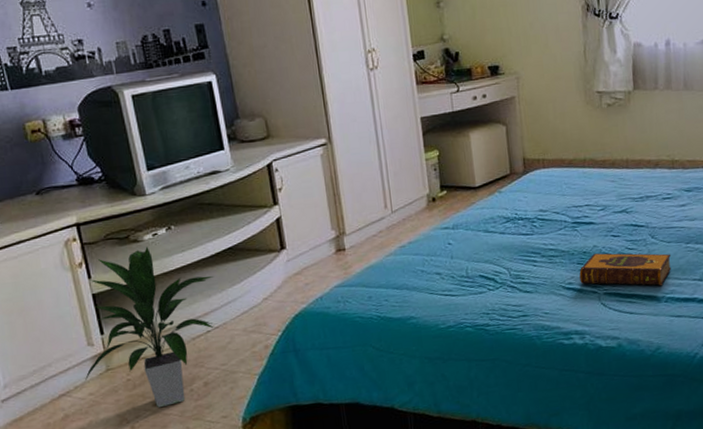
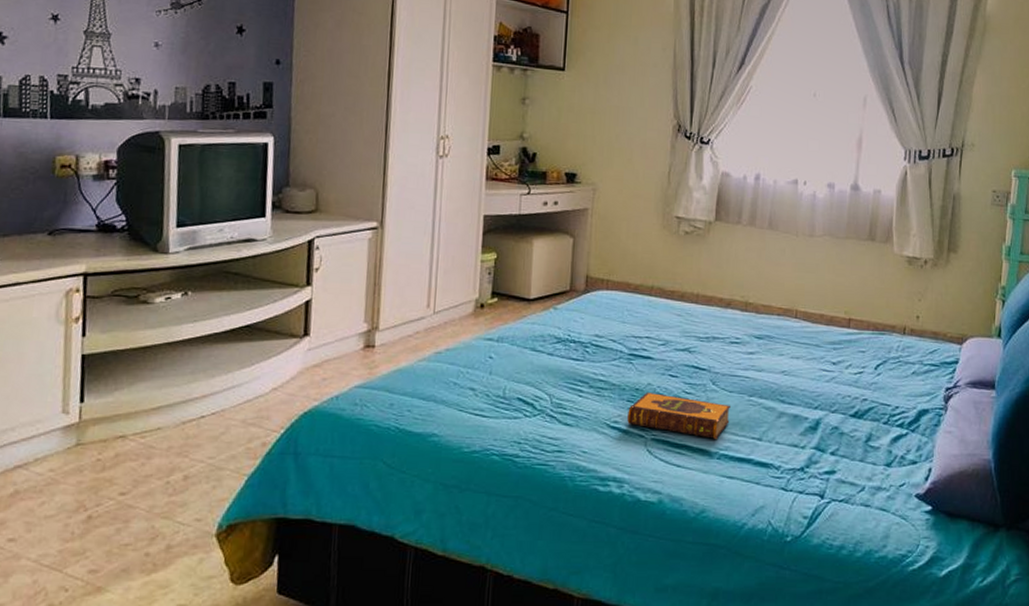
indoor plant: present [84,246,216,408] -> none [47,310,222,498]

